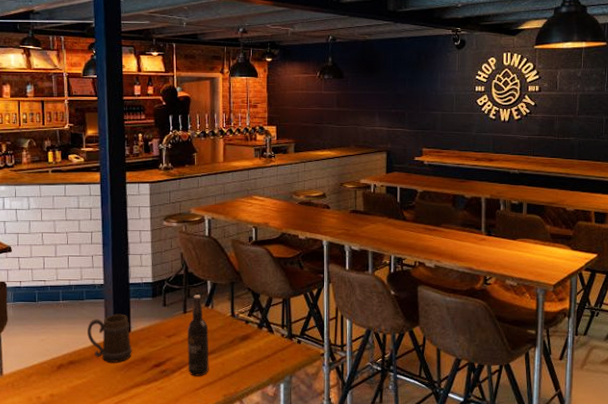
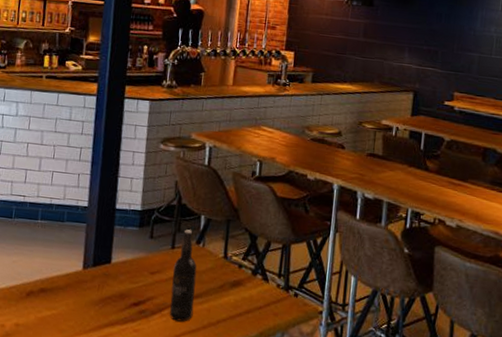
beer mug: present [87,314,132,364] -> none [63,241,111,297]

